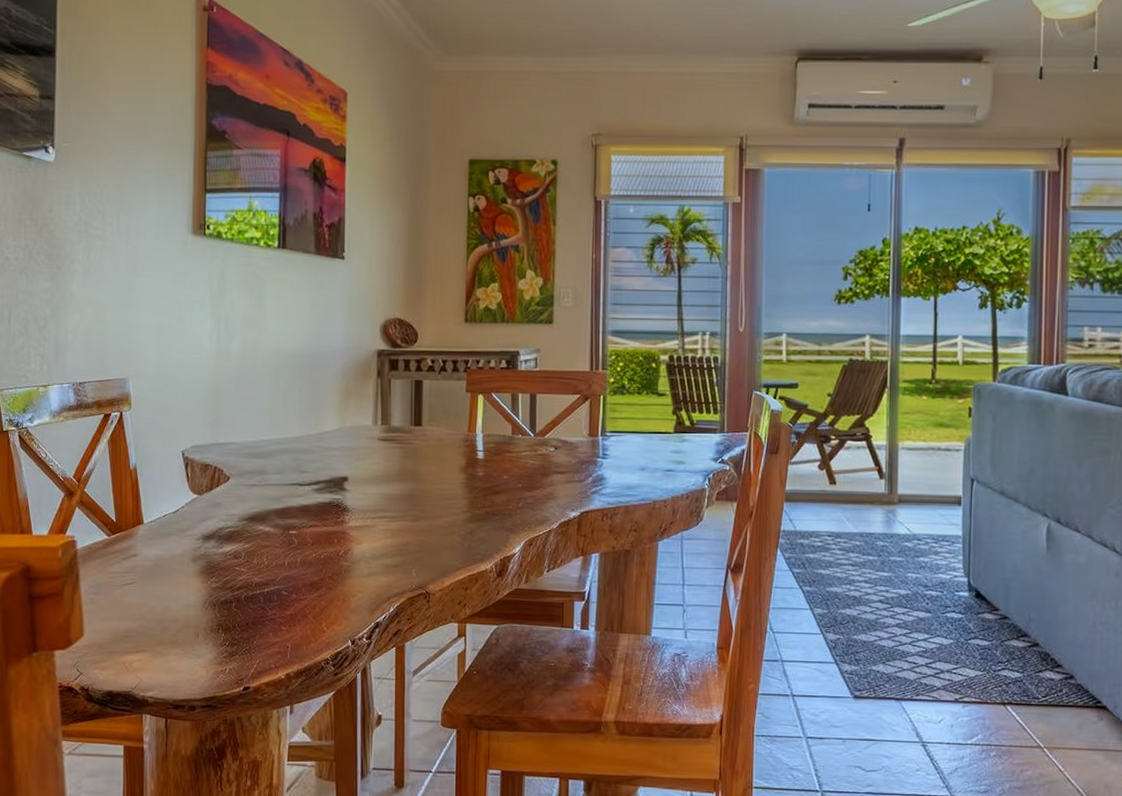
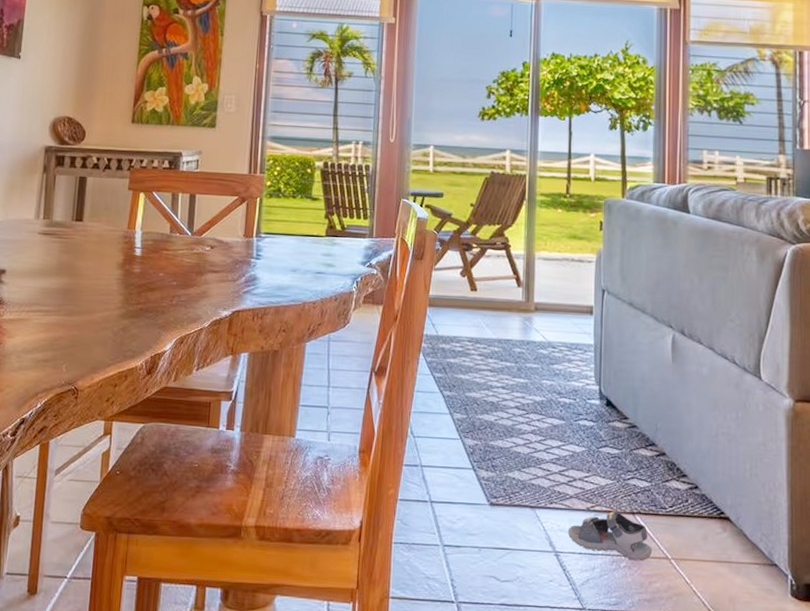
sandal: none [935,701,1024,751] -> present [567,510,653,561]

